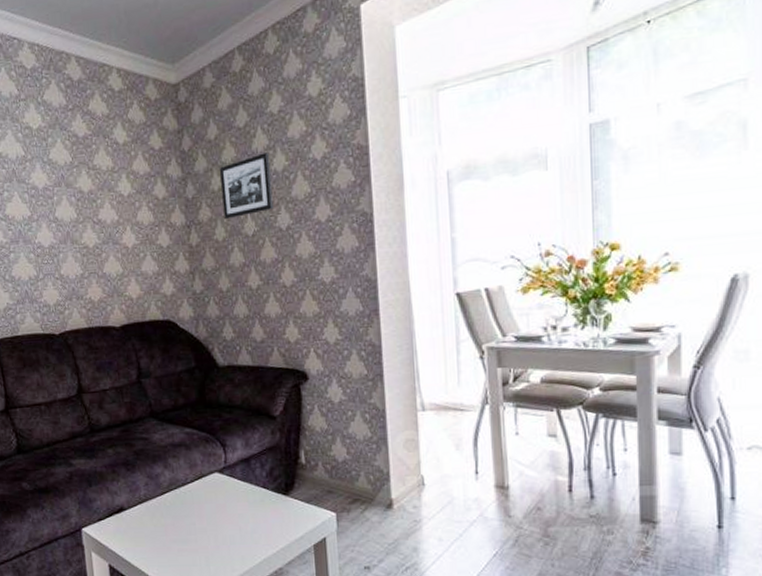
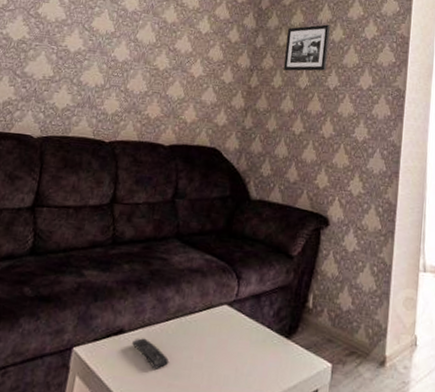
remote control: none [134,513,174,539] -> present [131,338,169,371]

